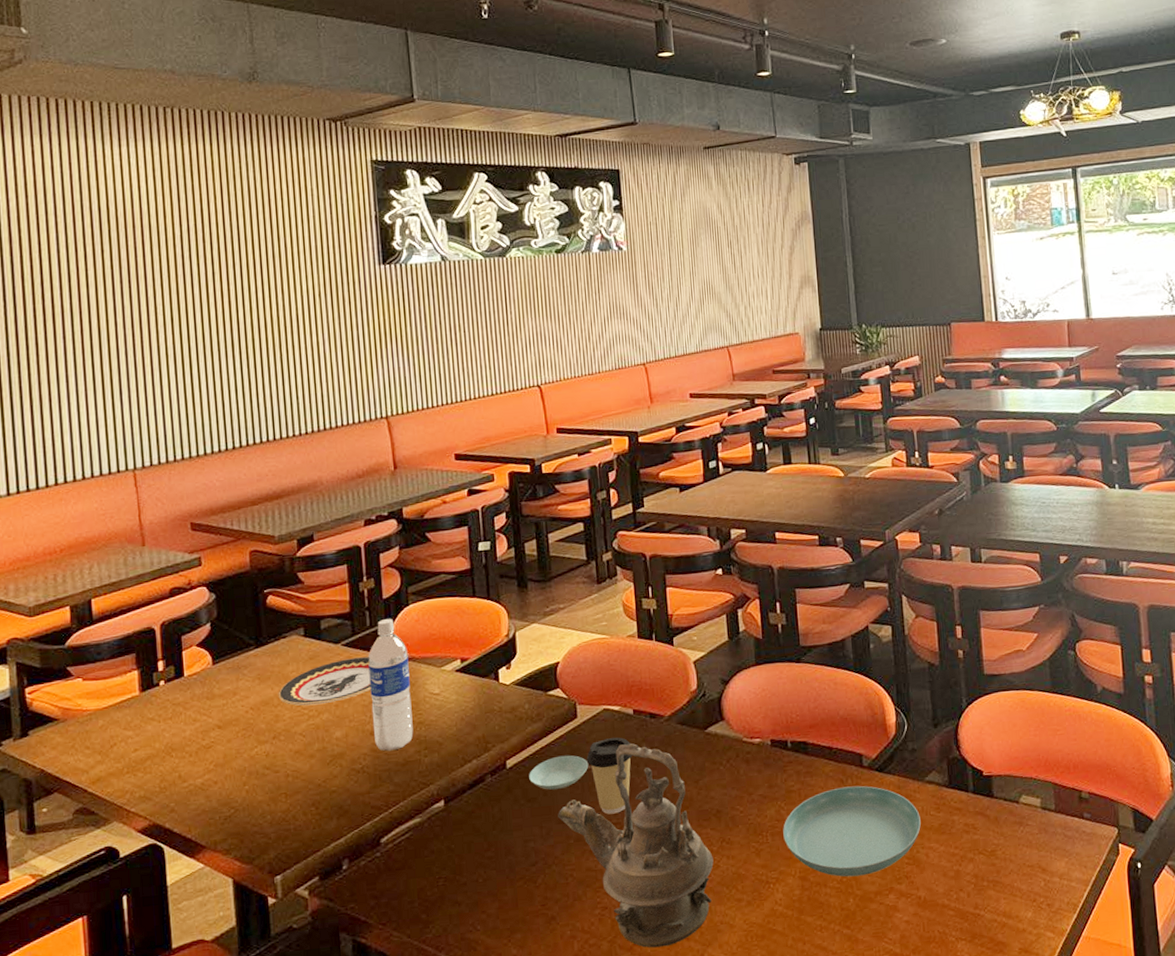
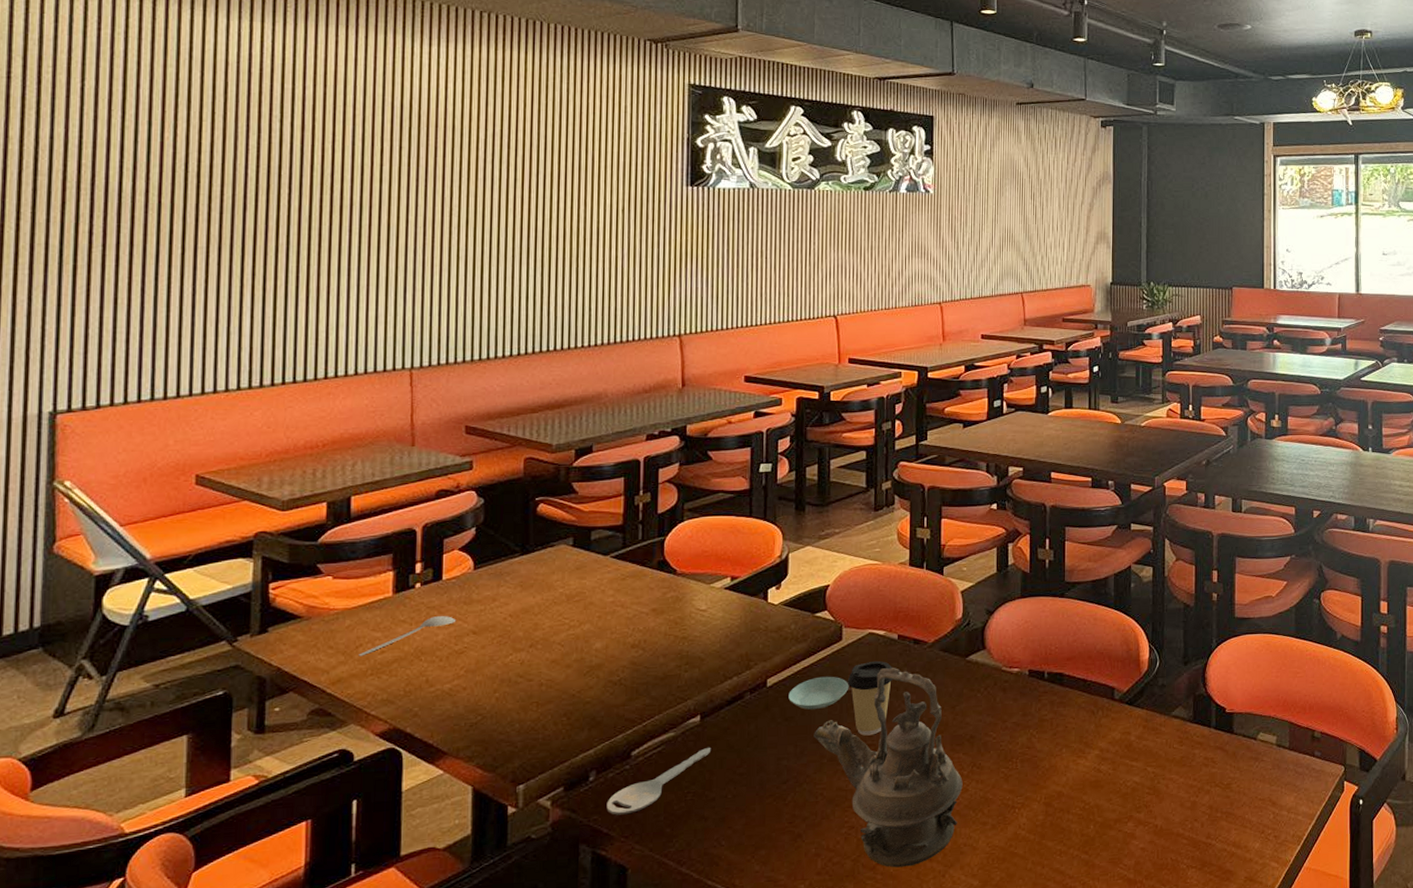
spoon: none [114,712,200,756] -> present [358,616,455,657]
plate: present [278,657,371,706] -> none [539,569,638,616]
key: none [361,831,458,903] -> present [606,747,712,815]
water bottle: present [368,618,414,752] -> none [635,533,678,665]
saucer: present [783,785,921,877] -> none [1032,717,1164,805]

